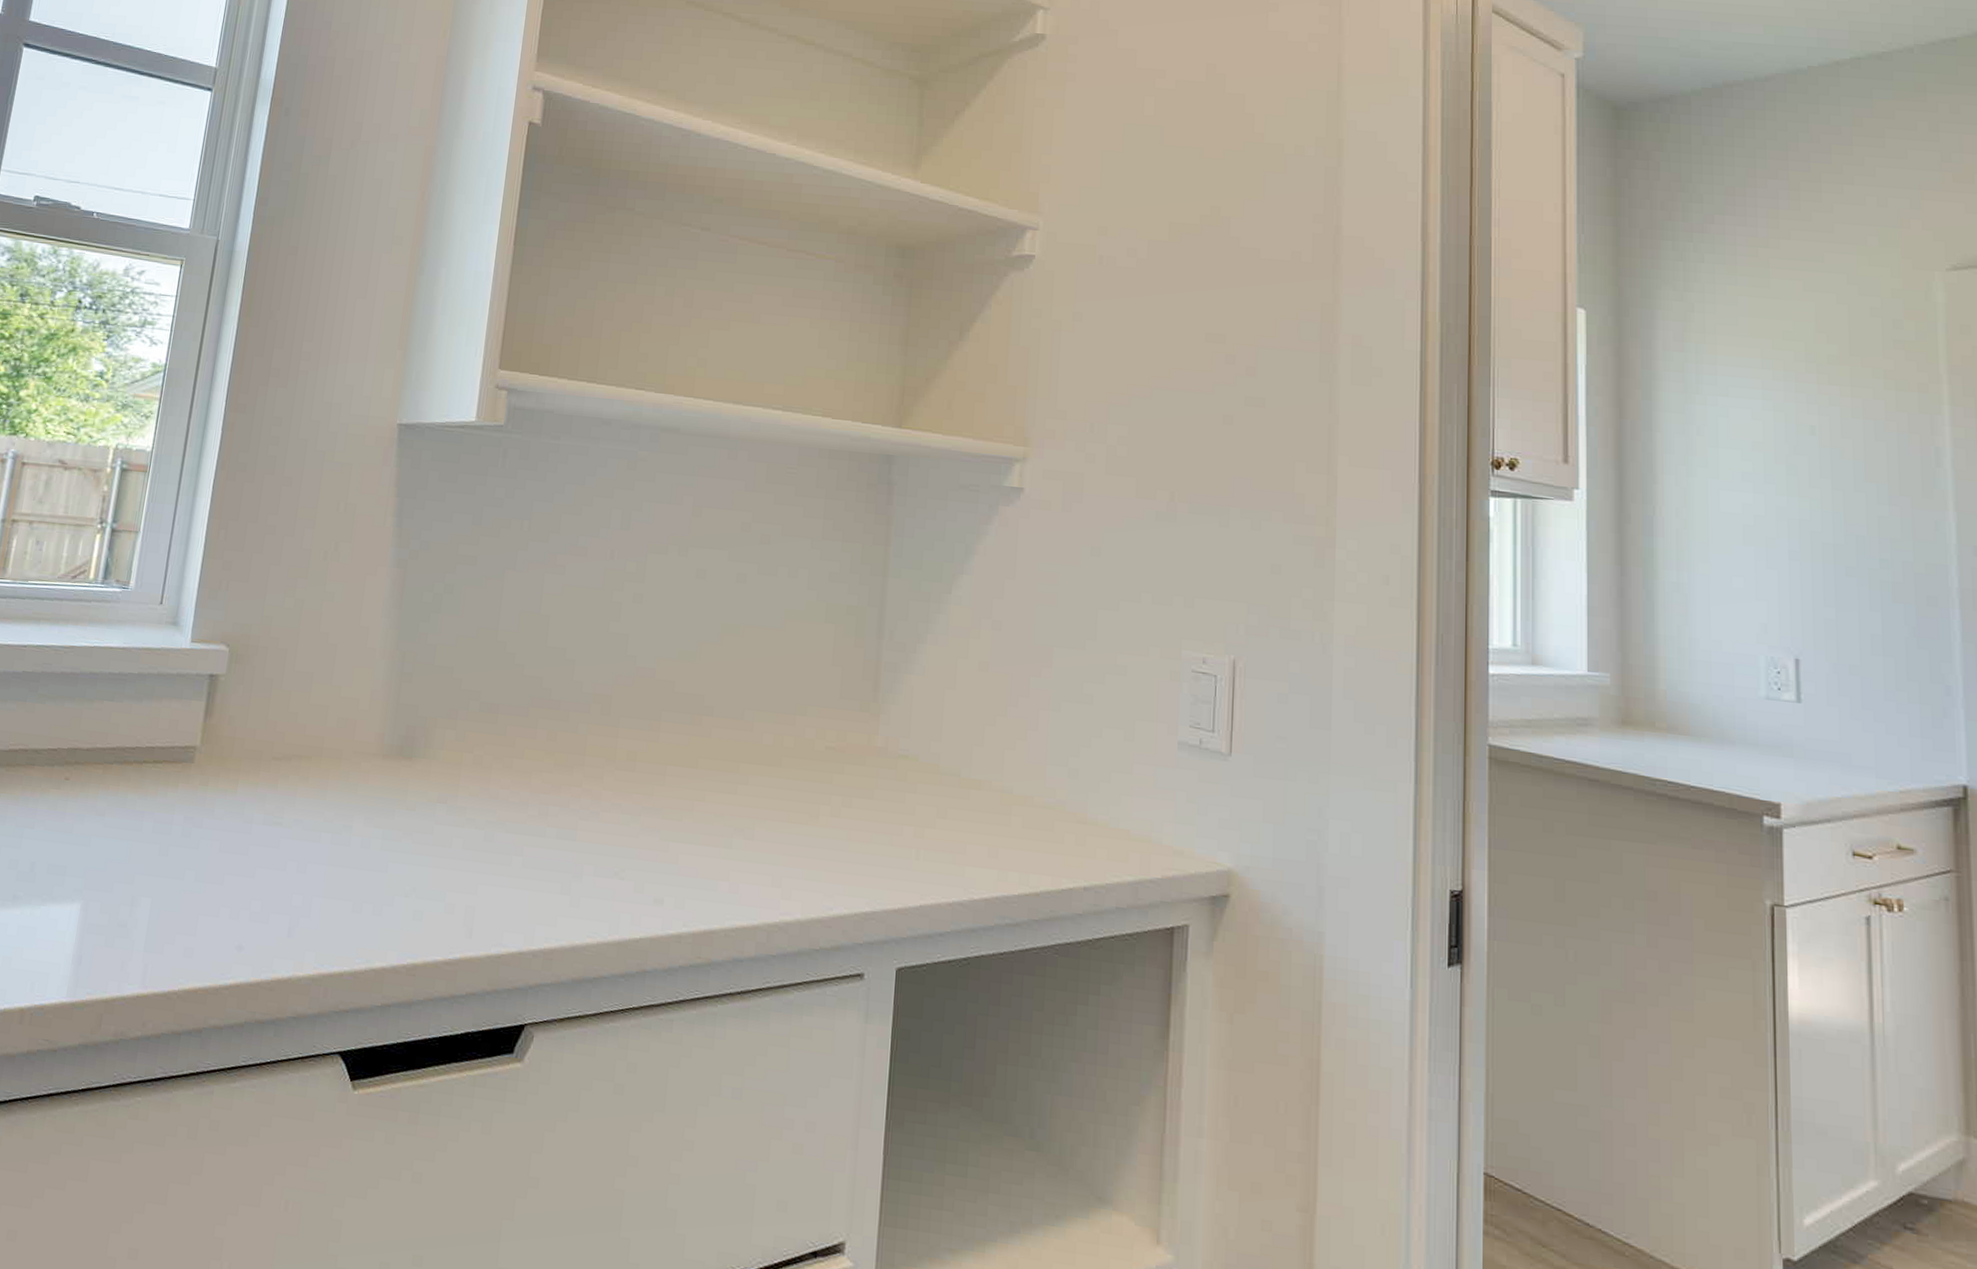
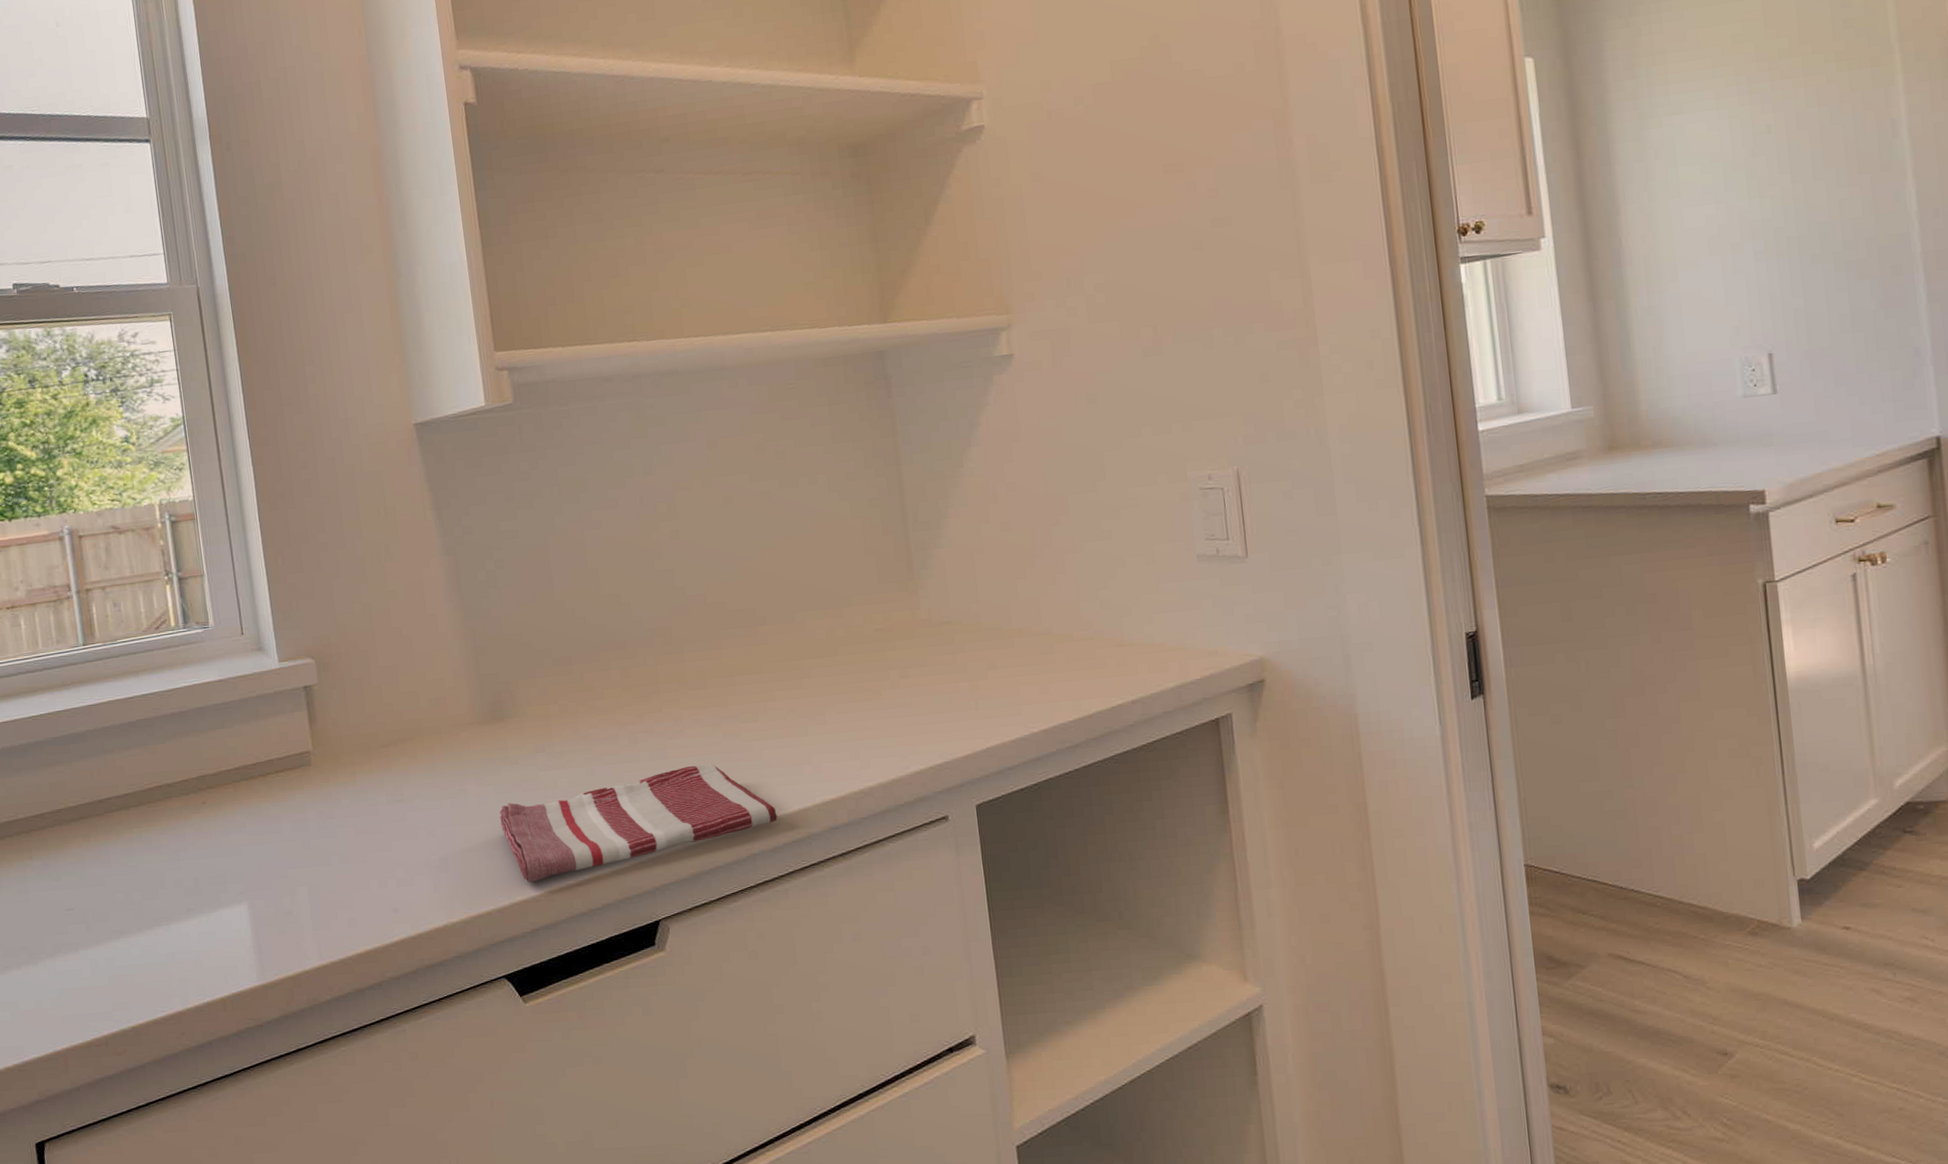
dish towel: none [379,852,681,950] -> present [499,763,779,883]

